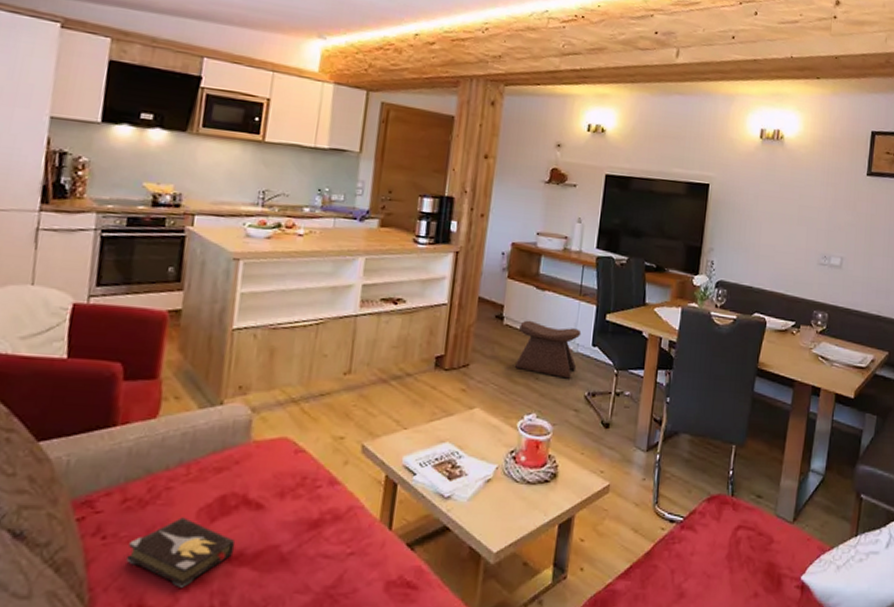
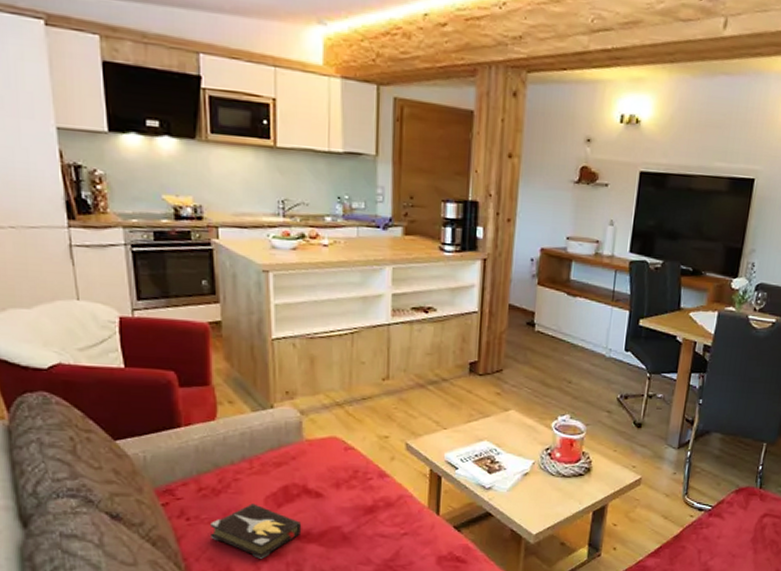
stool: present [514,320,582,379] -> none [547,326,614,383]

